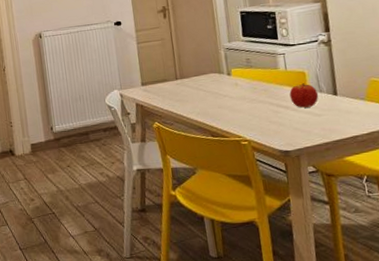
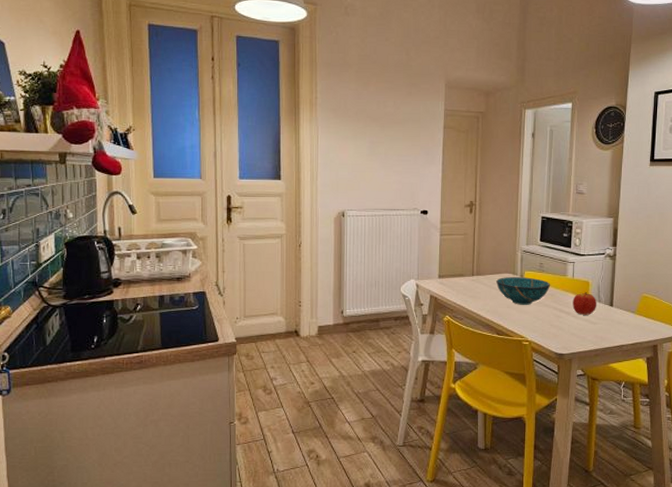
decorative bowl: none [201,74,263,104] -> present [495,277,551,305]

